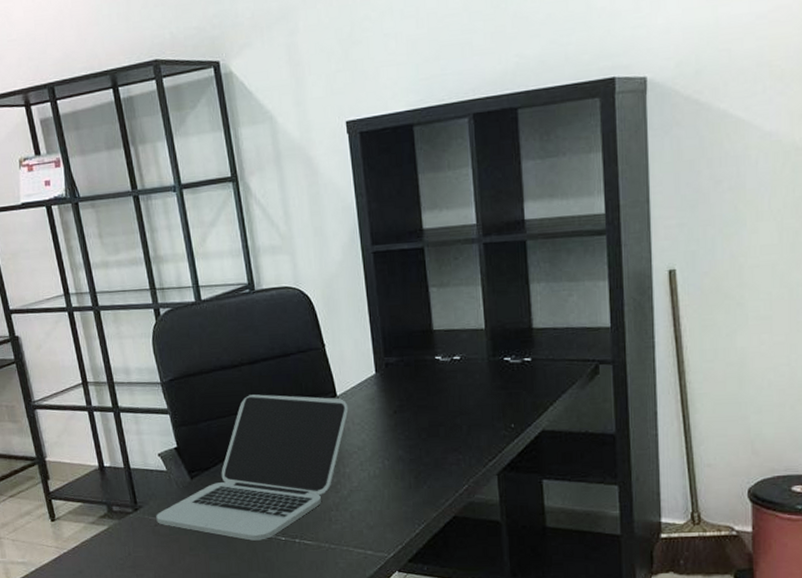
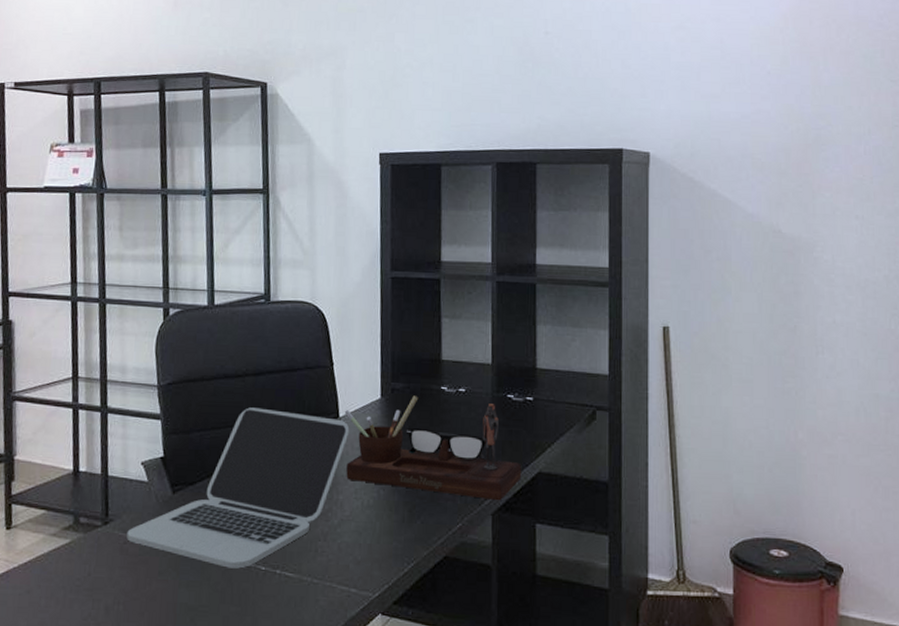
desk organizer: none [341,368,525,461] -> present [344,395,522,501]

